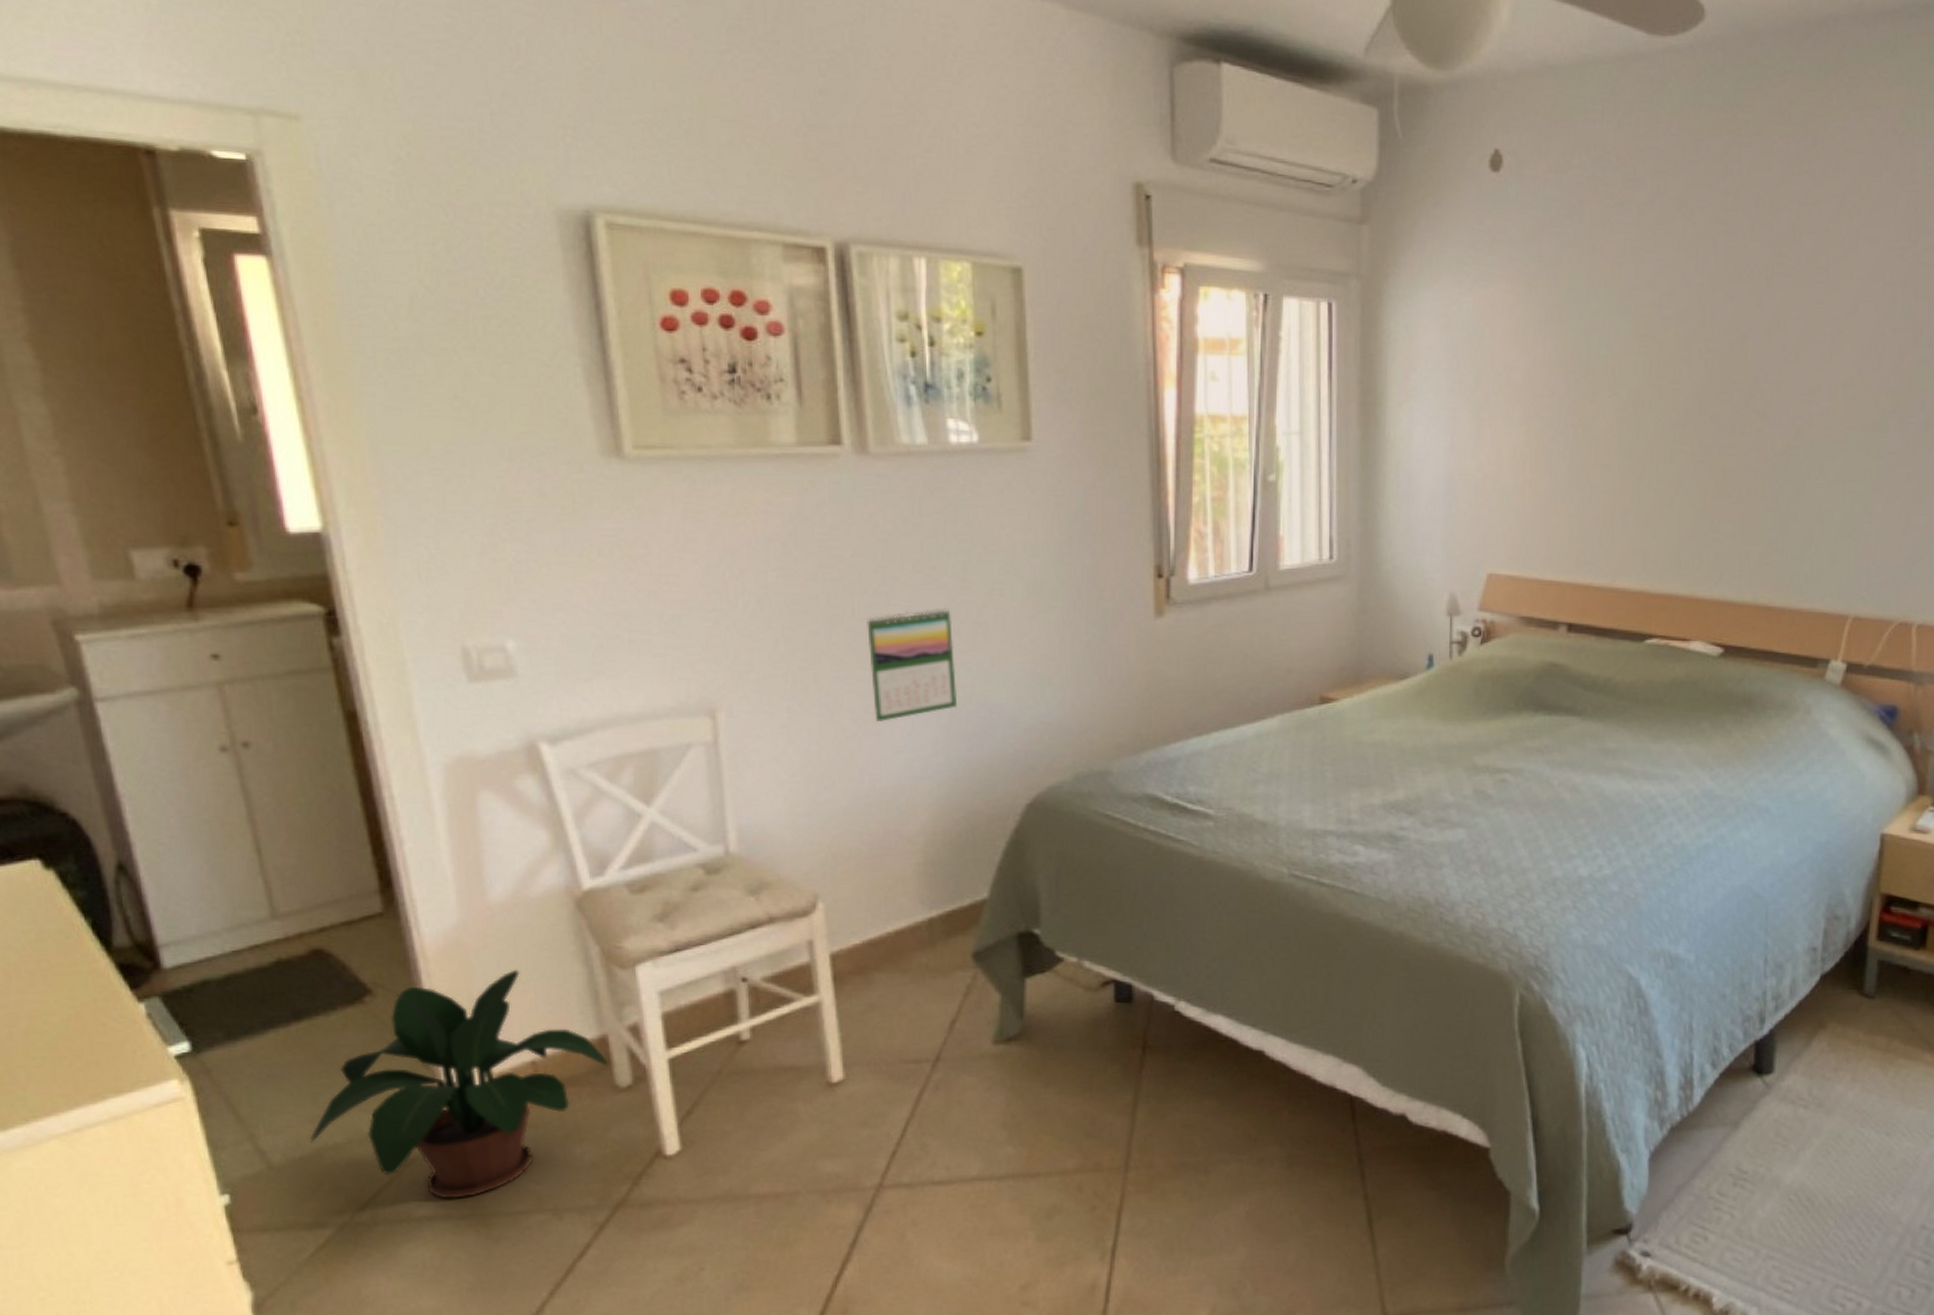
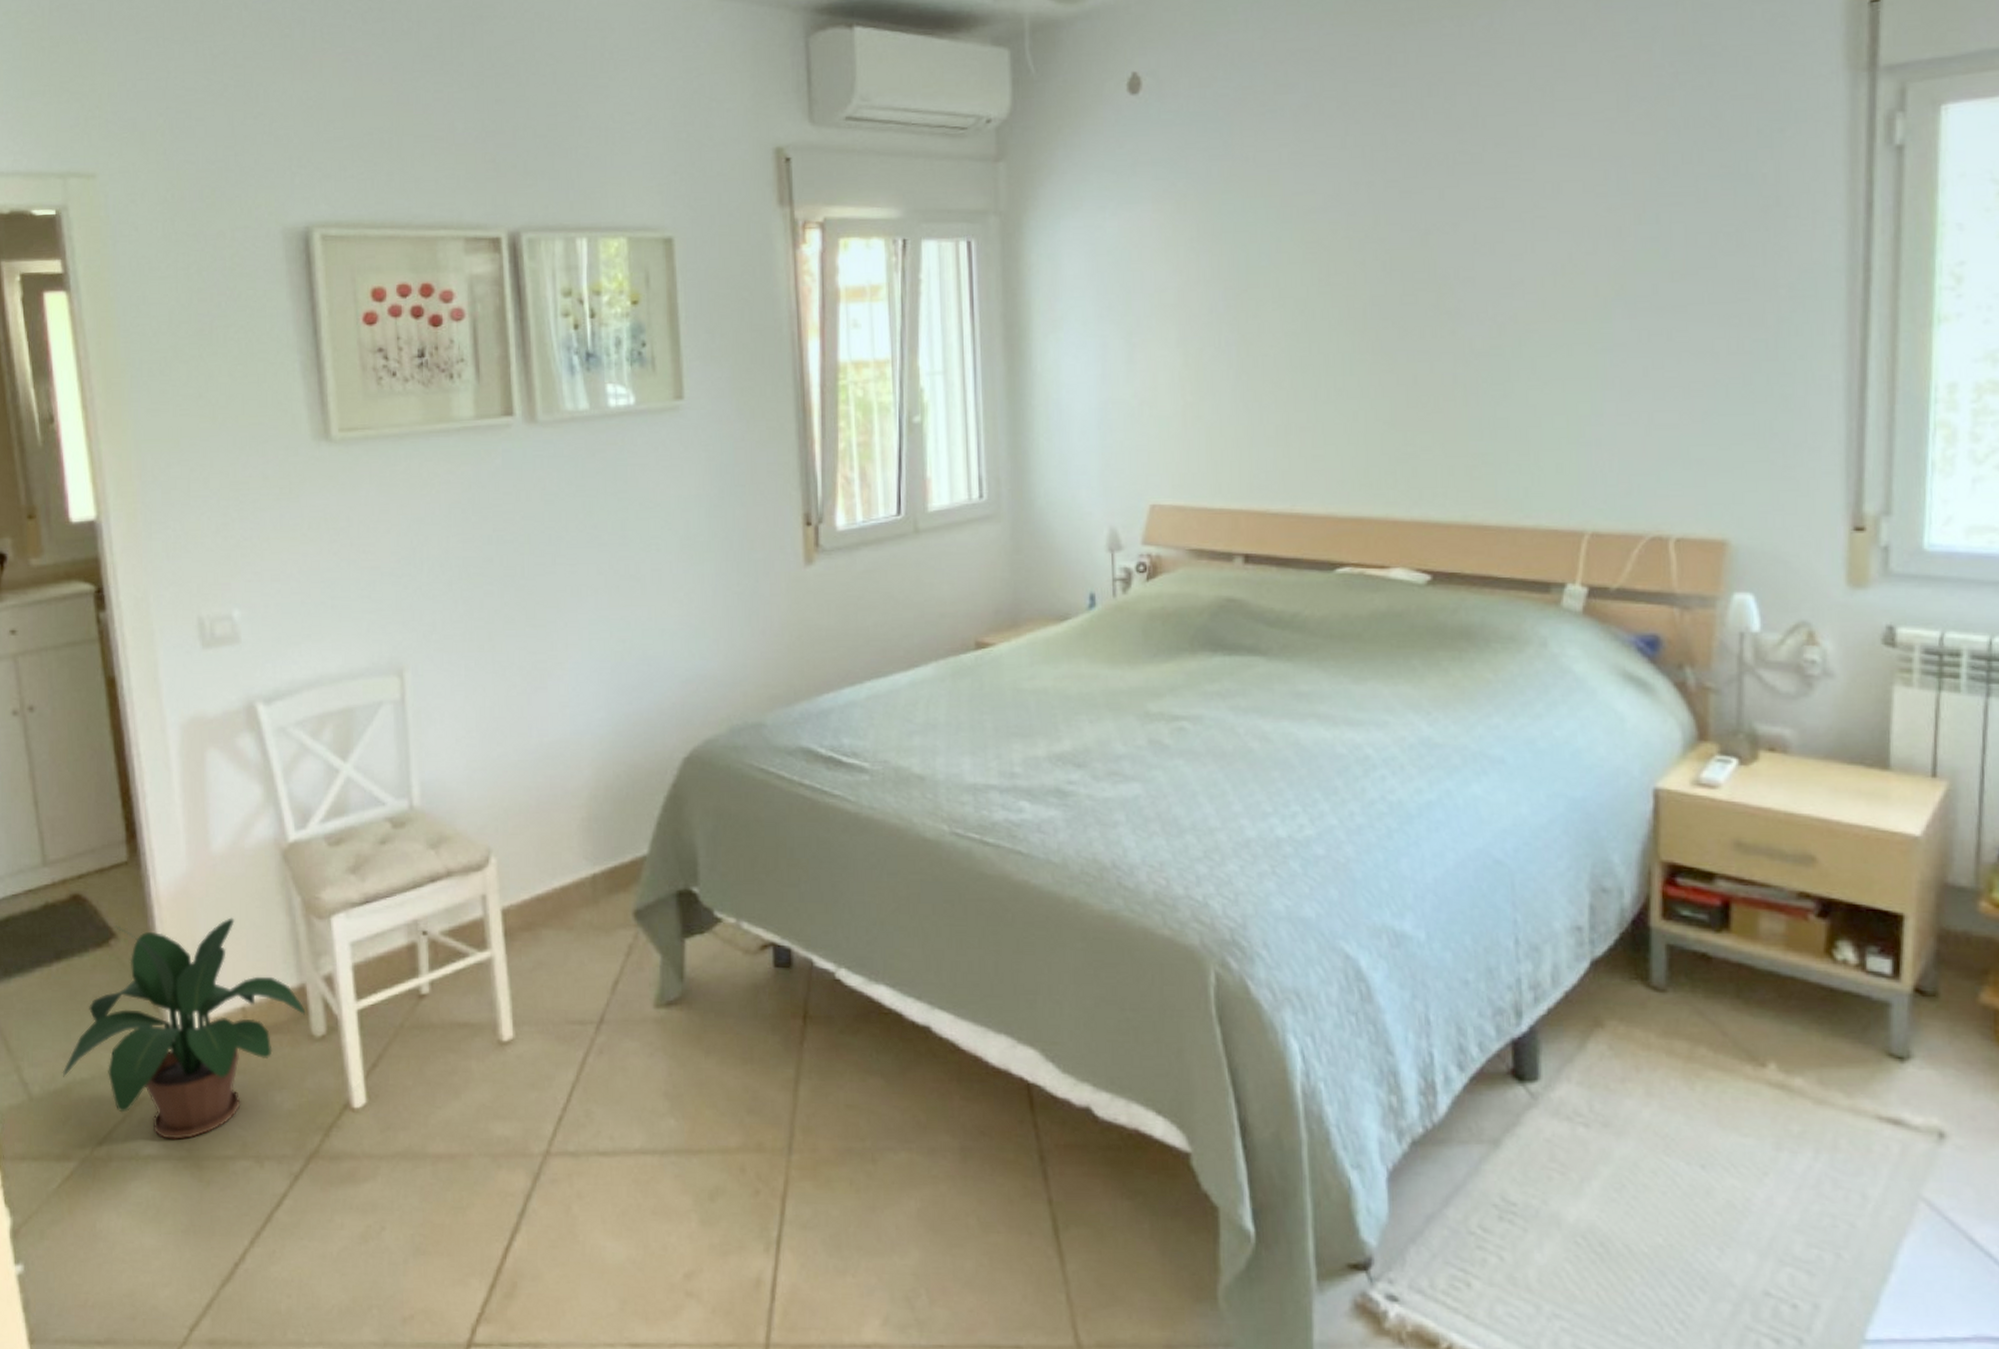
calendar: present [867,608,957,722] -> none [535,564,617,677]

